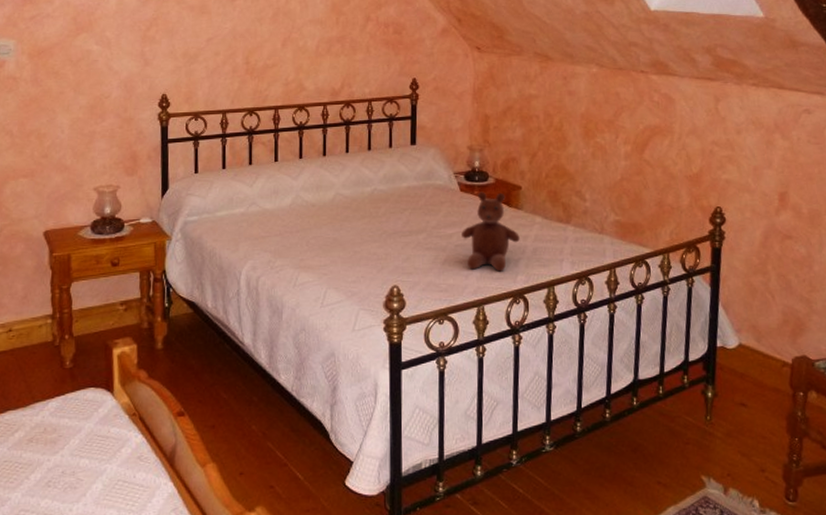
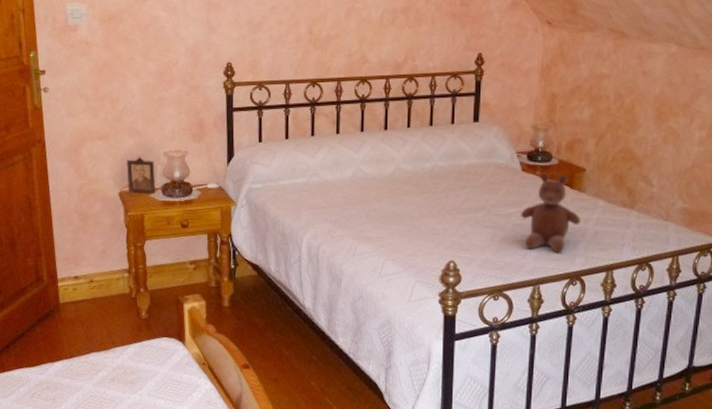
photo frame: none [53,194,86,232] -> present [127,157,157,194]

